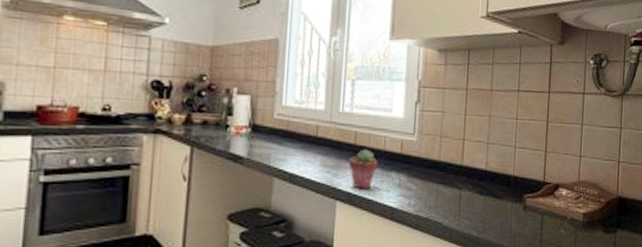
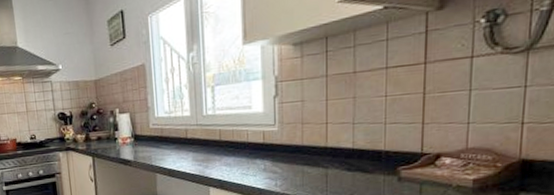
potted succulent: present [348,149,378,190] -> none [216,143,243,176]

